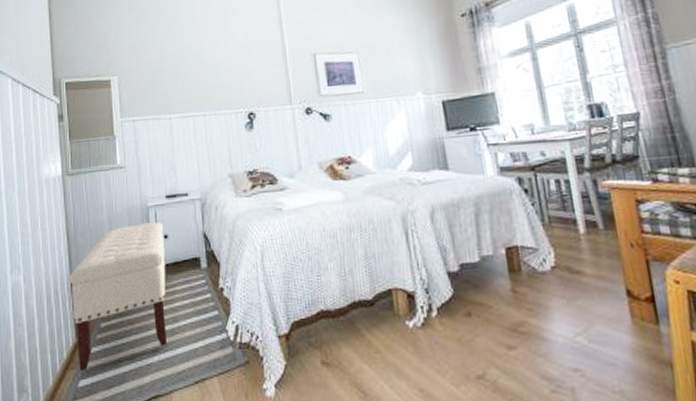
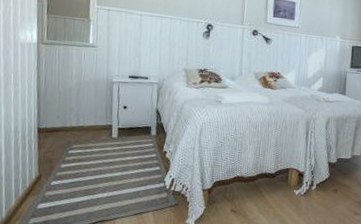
bench: present [69,222,167,372] -> none [36,94,125,198]

